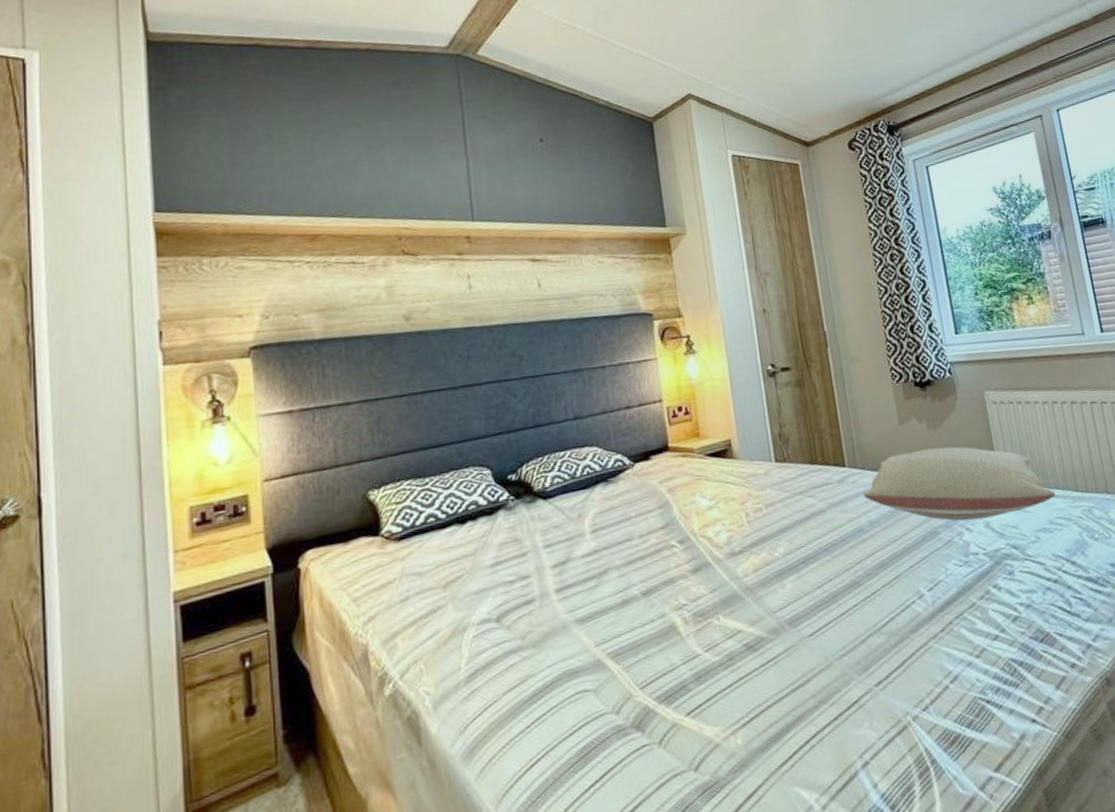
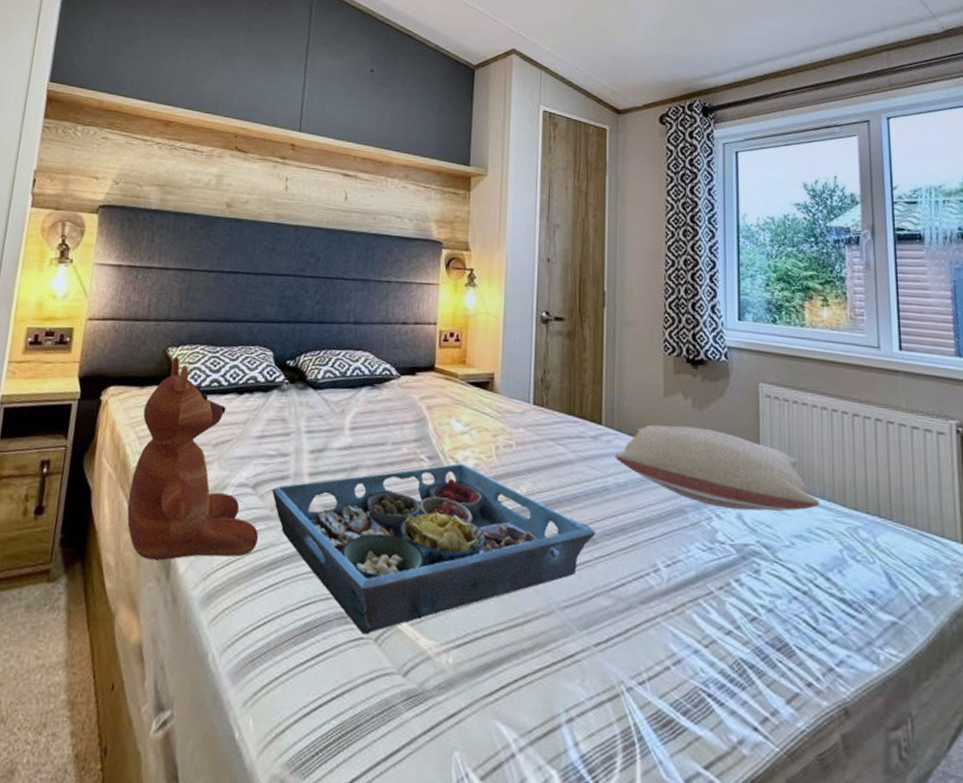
teddy bear: none [353,499,513,730] -> present [127,356,258,561]
serving tray: none [519,539,858,742] -> present [272,463,595,635]

